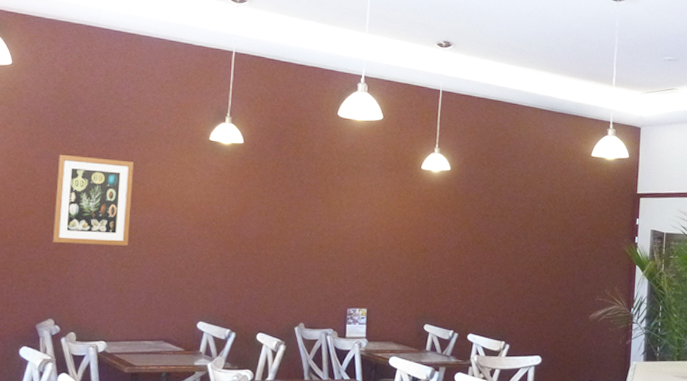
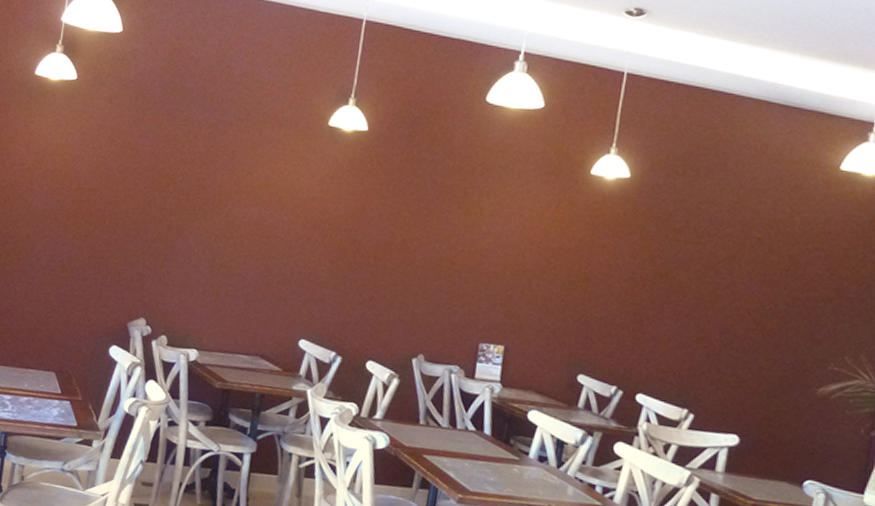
wall art: present [53,154,134,246] -> none [151,134,242,243]

